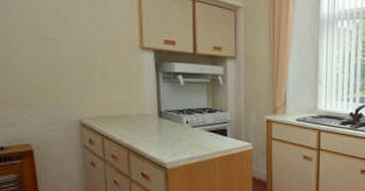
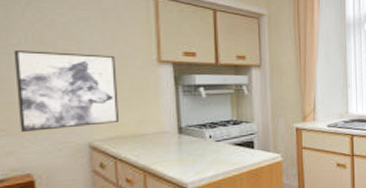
wall art: none [12,30,106,107] -> present [14,51,120,133]

